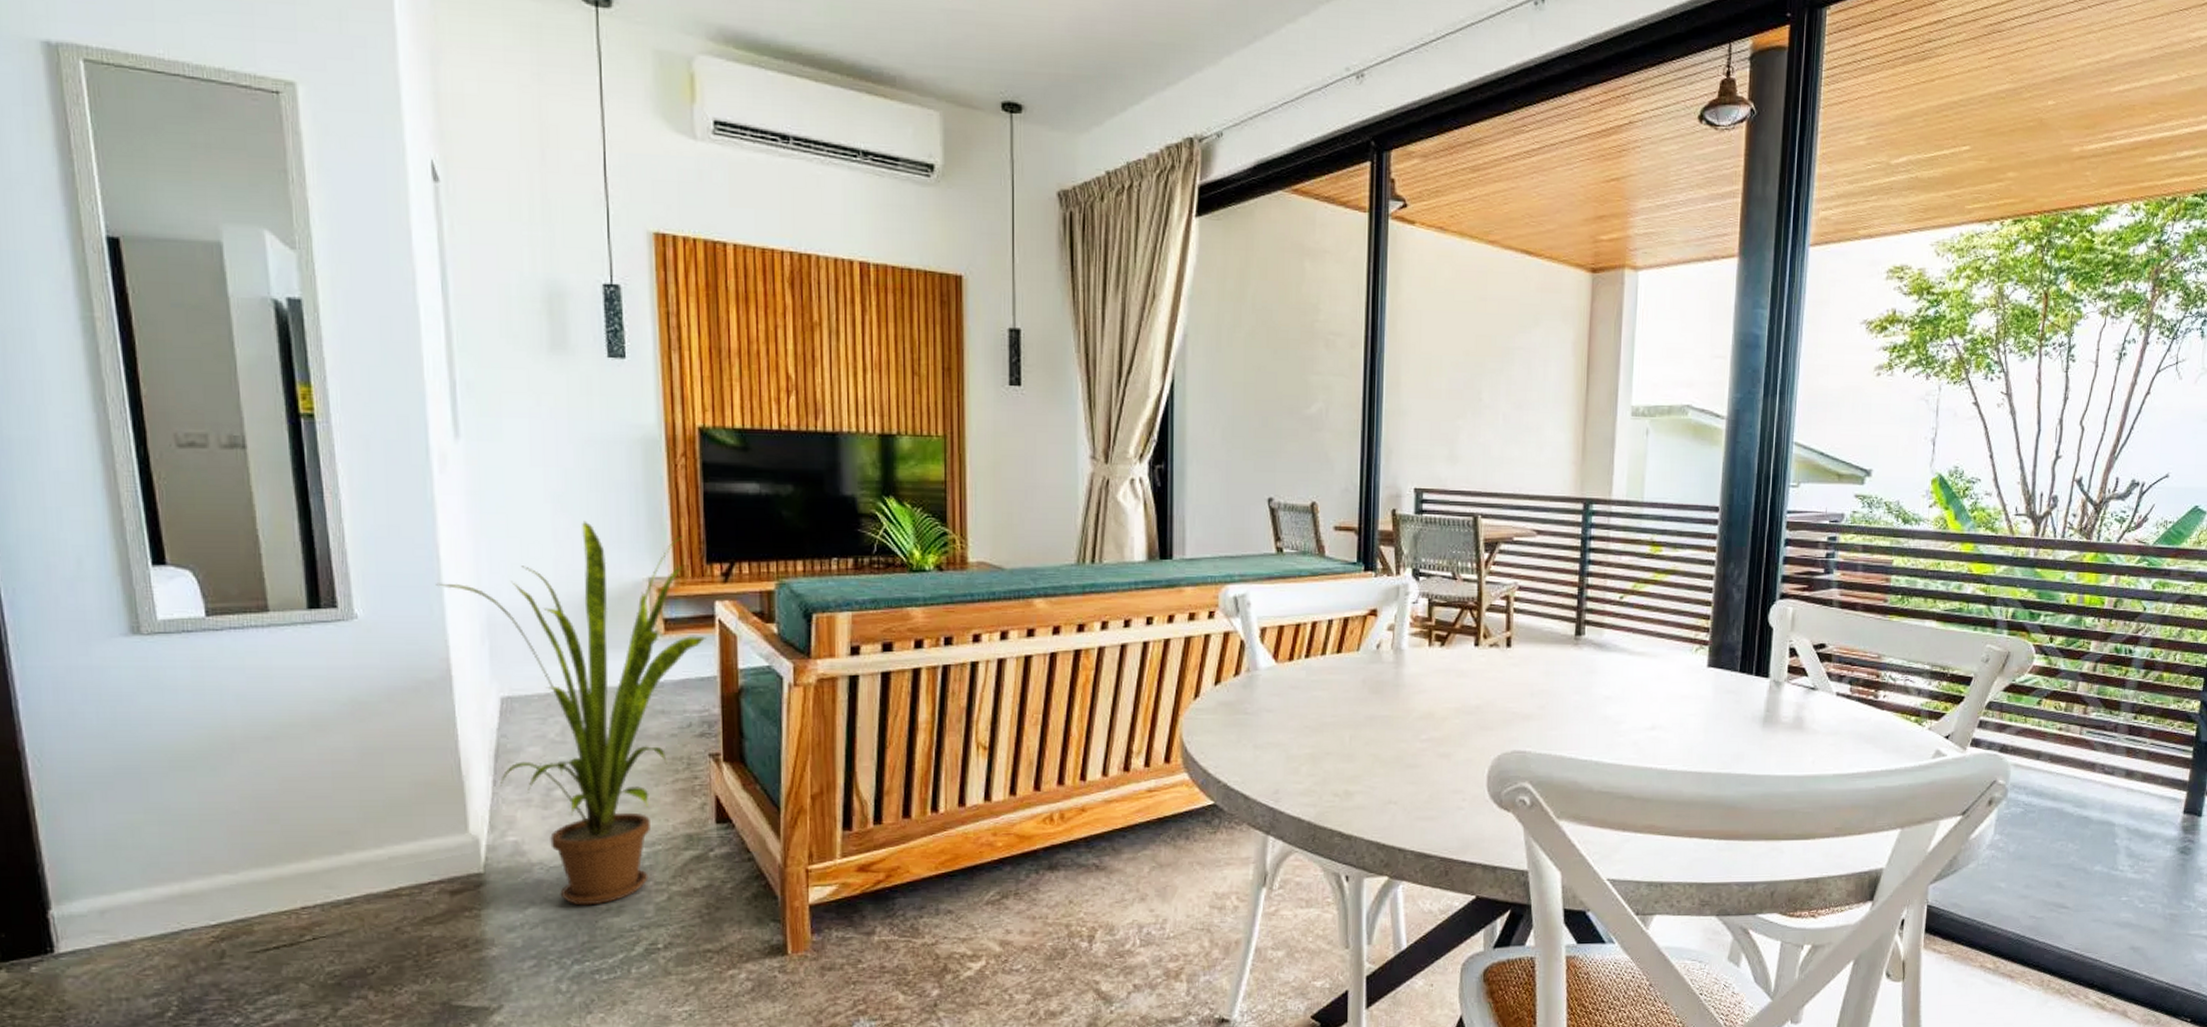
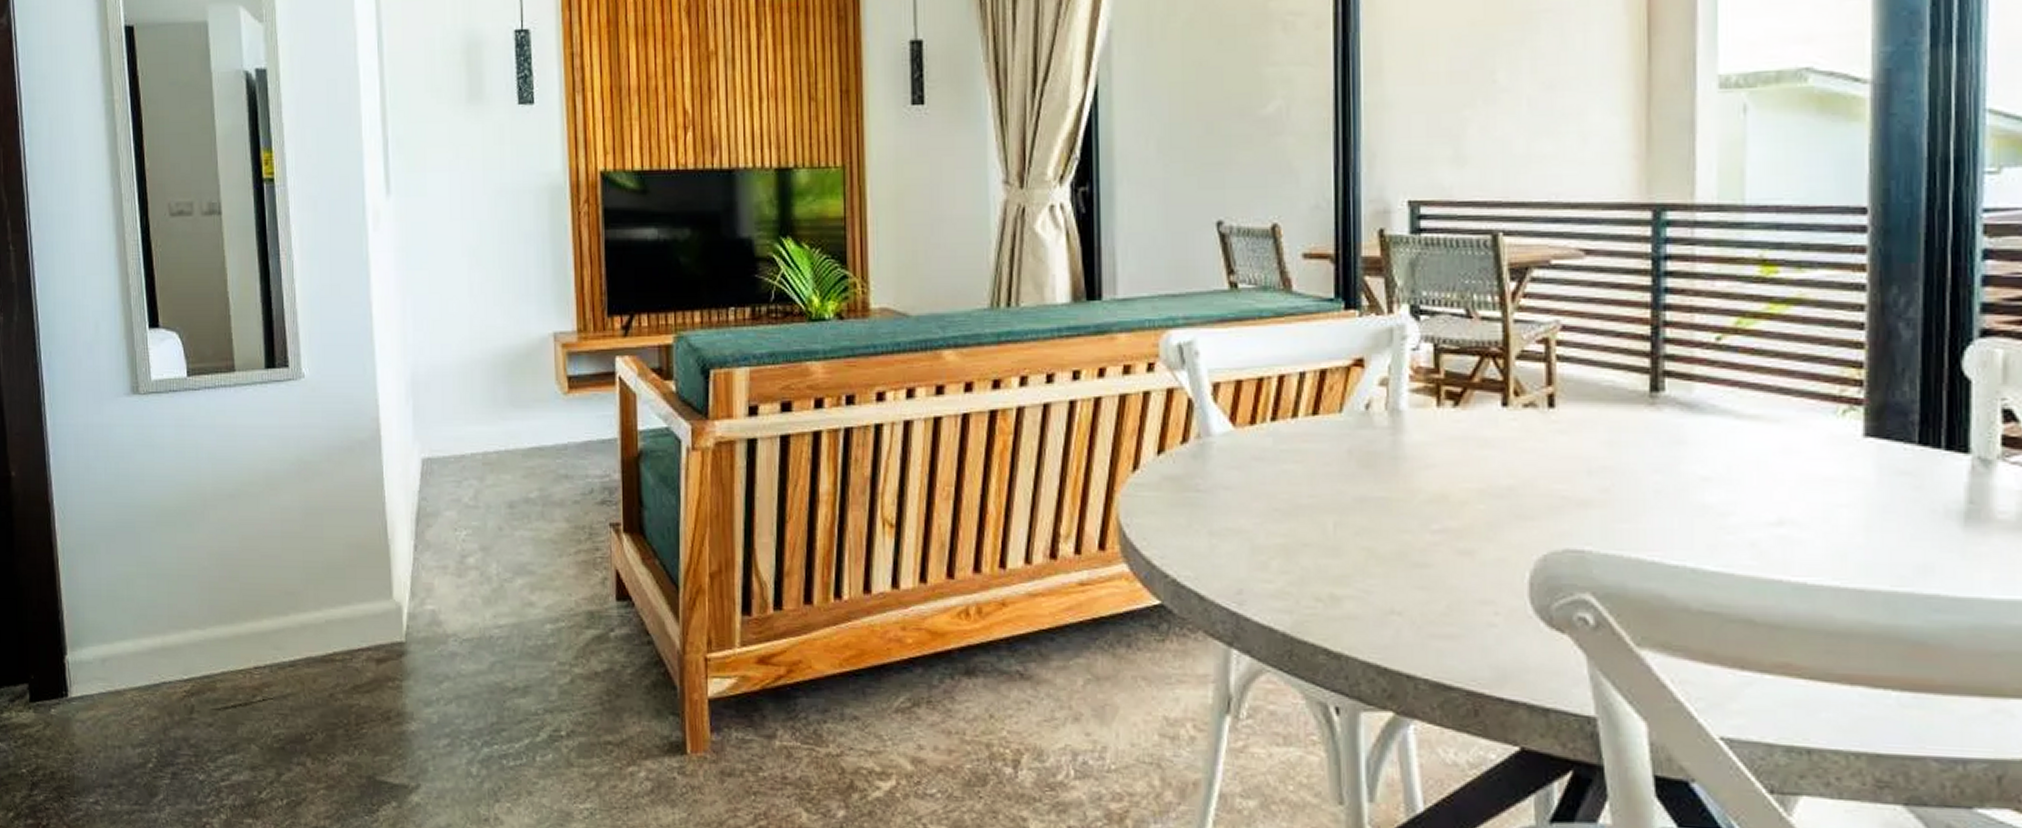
house plant: present [436,520,706,906] -> none [369,274,607,684]

